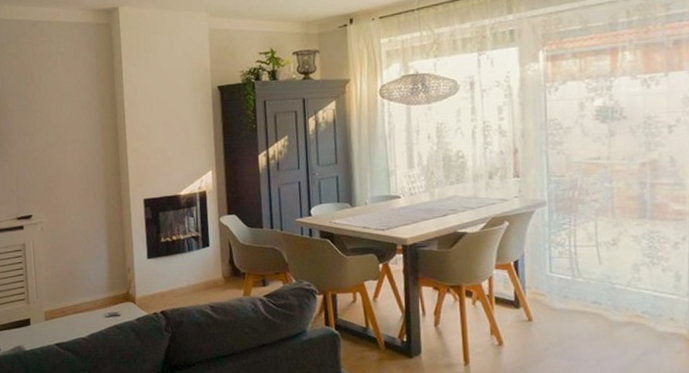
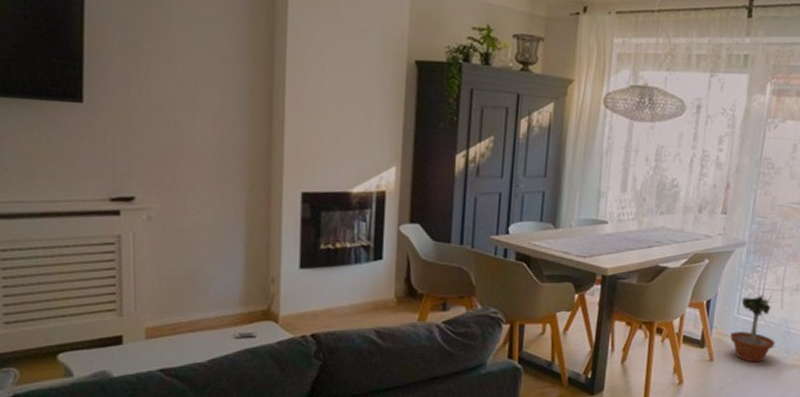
potted tree: none [546,247,600,321] -> present [730,291,775,363]

